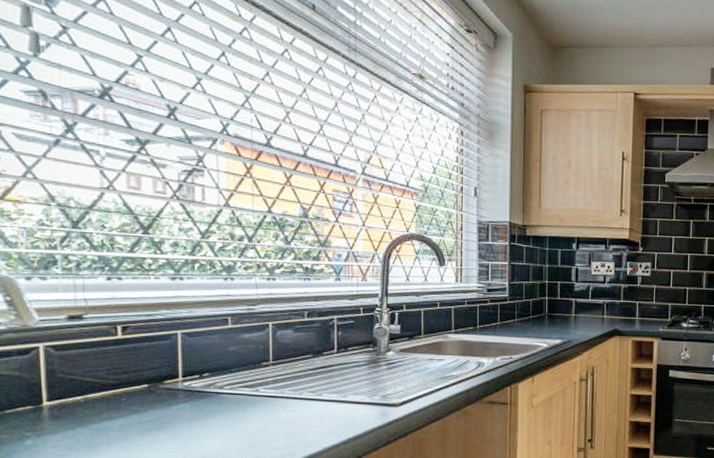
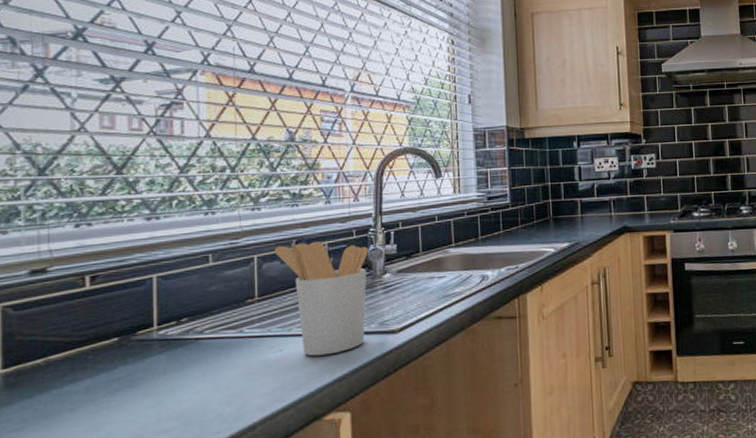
utensil holder: none [288,314,374,420] -> present [274,241,368,356]

